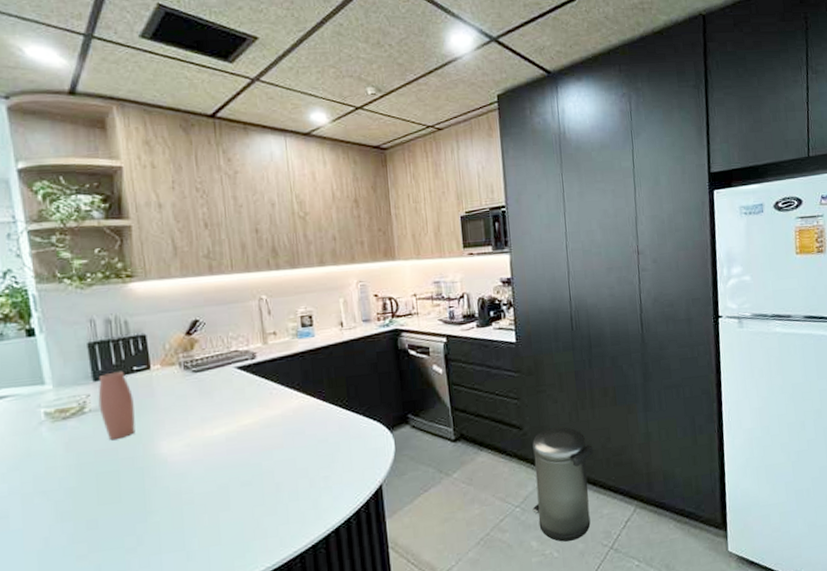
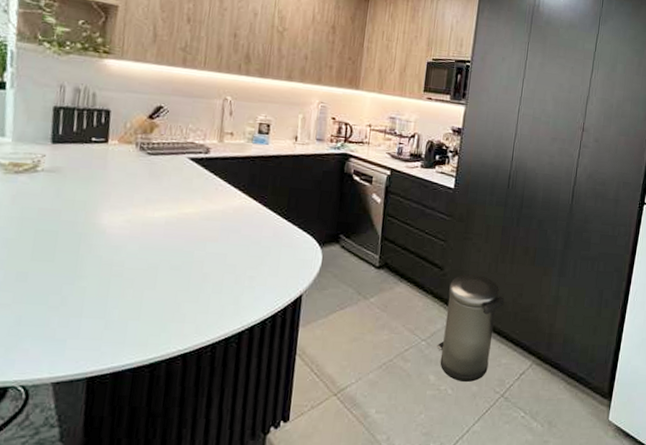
vase: present [98,371,136,441] -> none [51,138,86,203]

